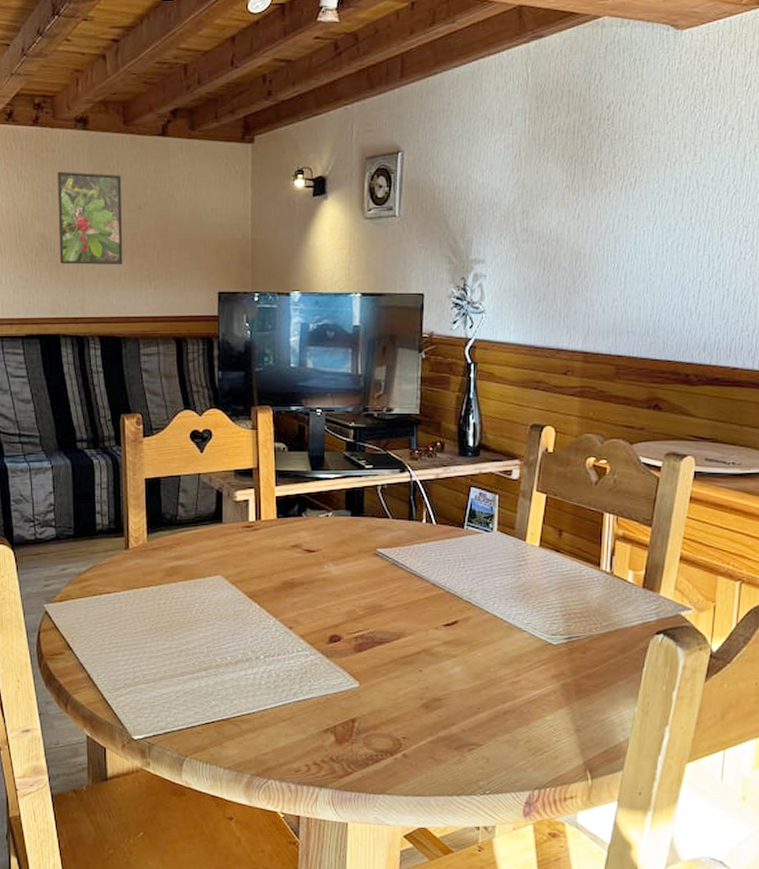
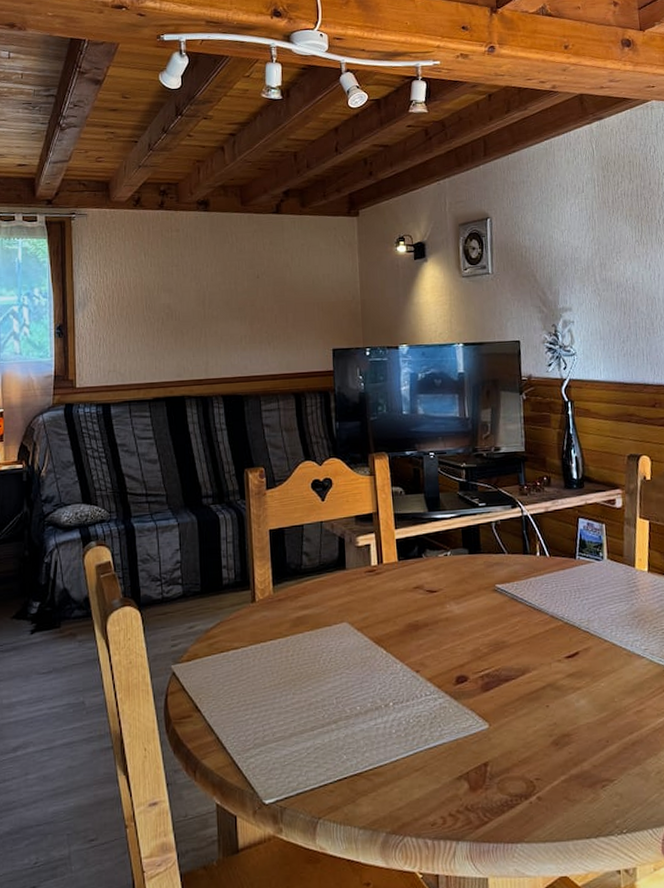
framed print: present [57,171,123,266] -> none [181,248,244,331]

